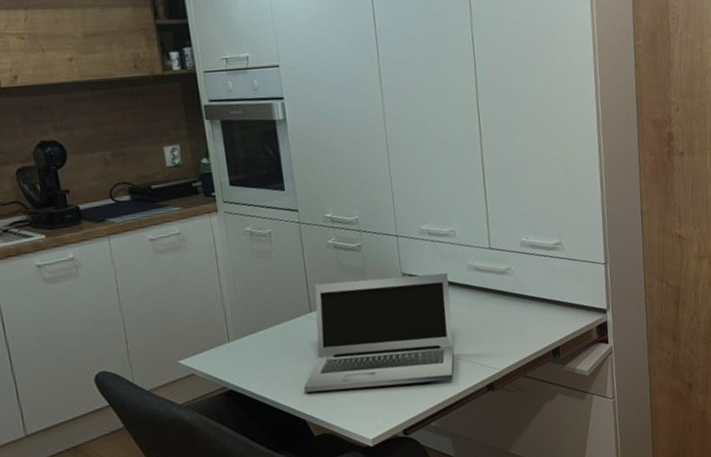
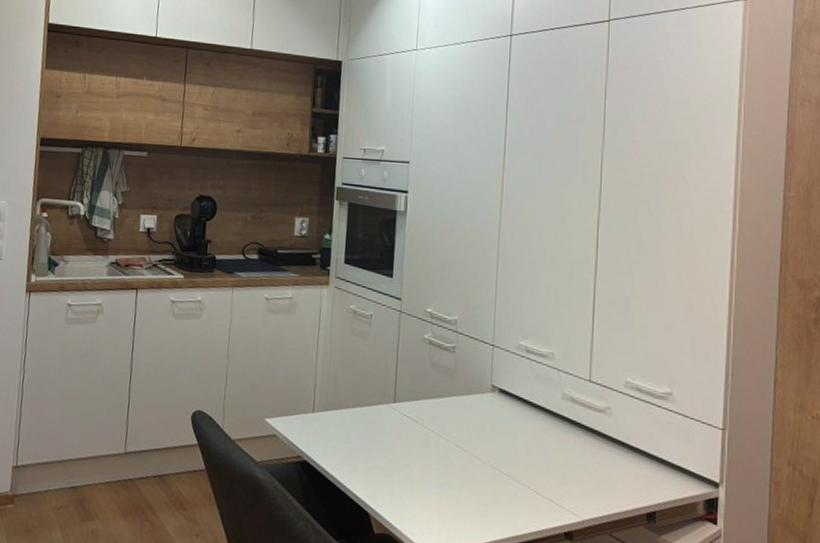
laptop: present [303,272,454,393] -> none [372,376,540,515]

